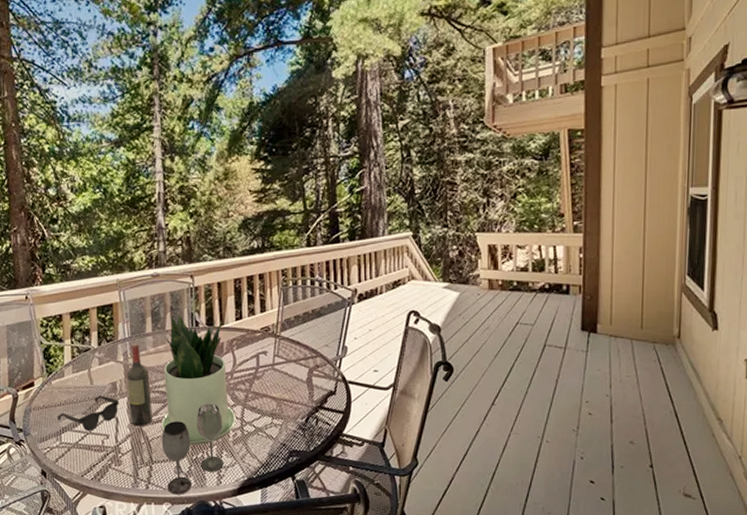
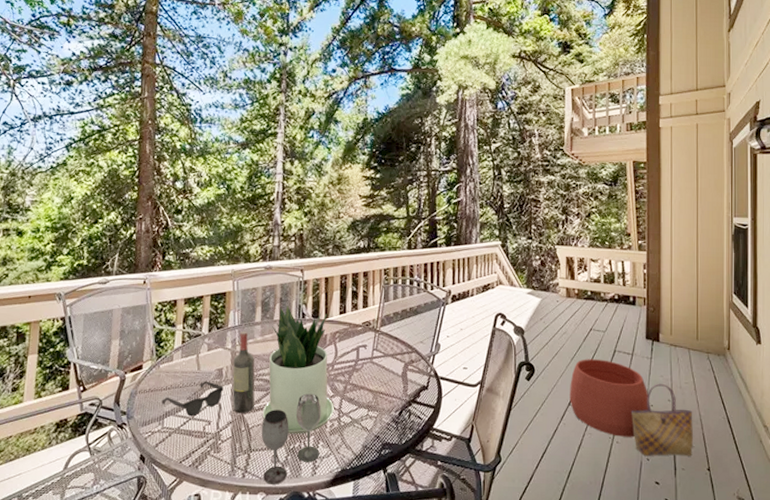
planter pot: none [493,355,583,436] -> present [569,359,648,437]
tote bag: none [564,378,635,456] -> present [632,383,694,457]

